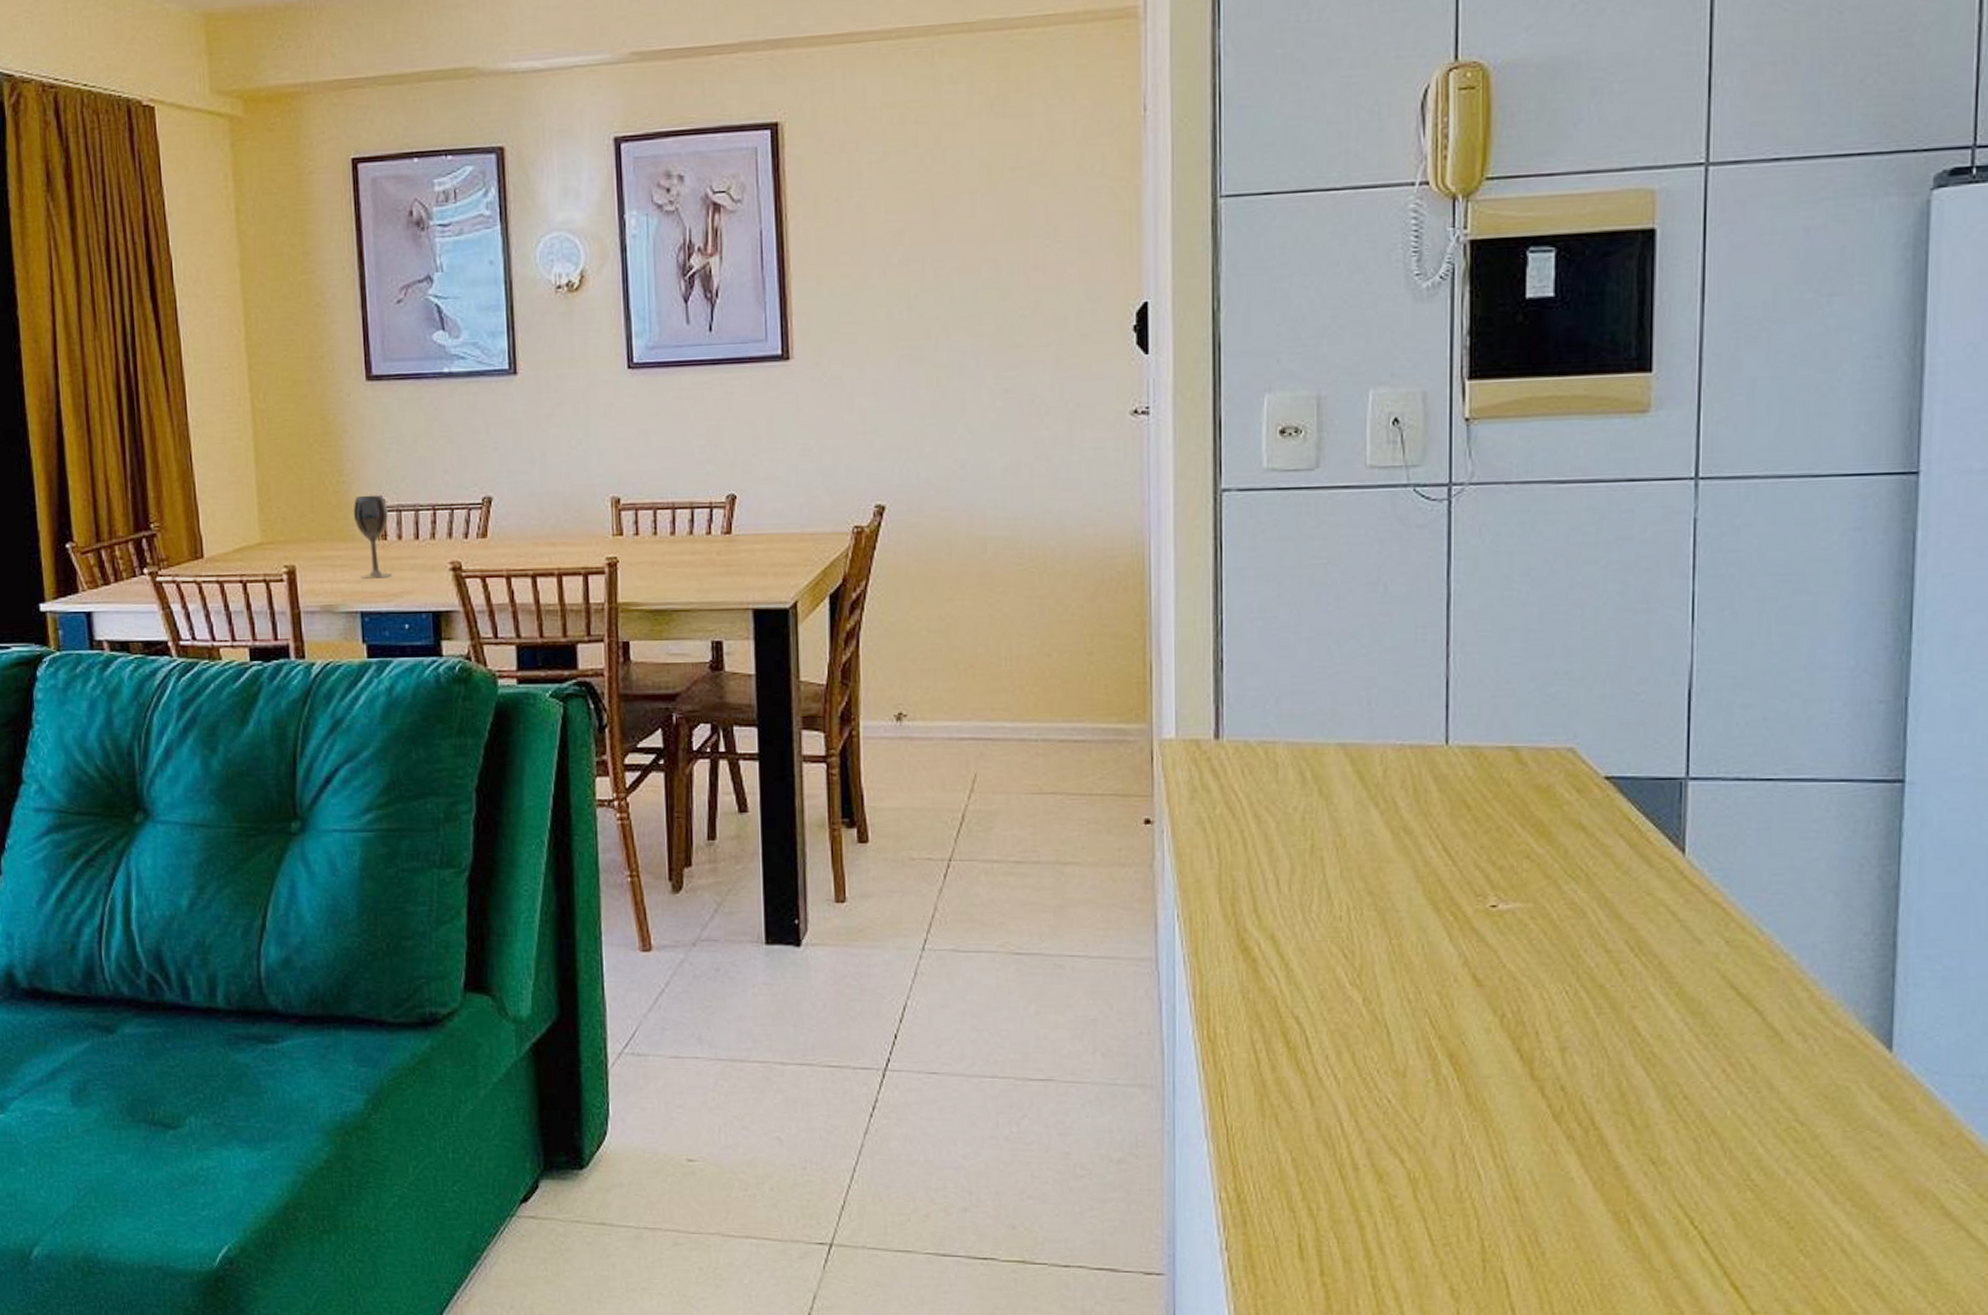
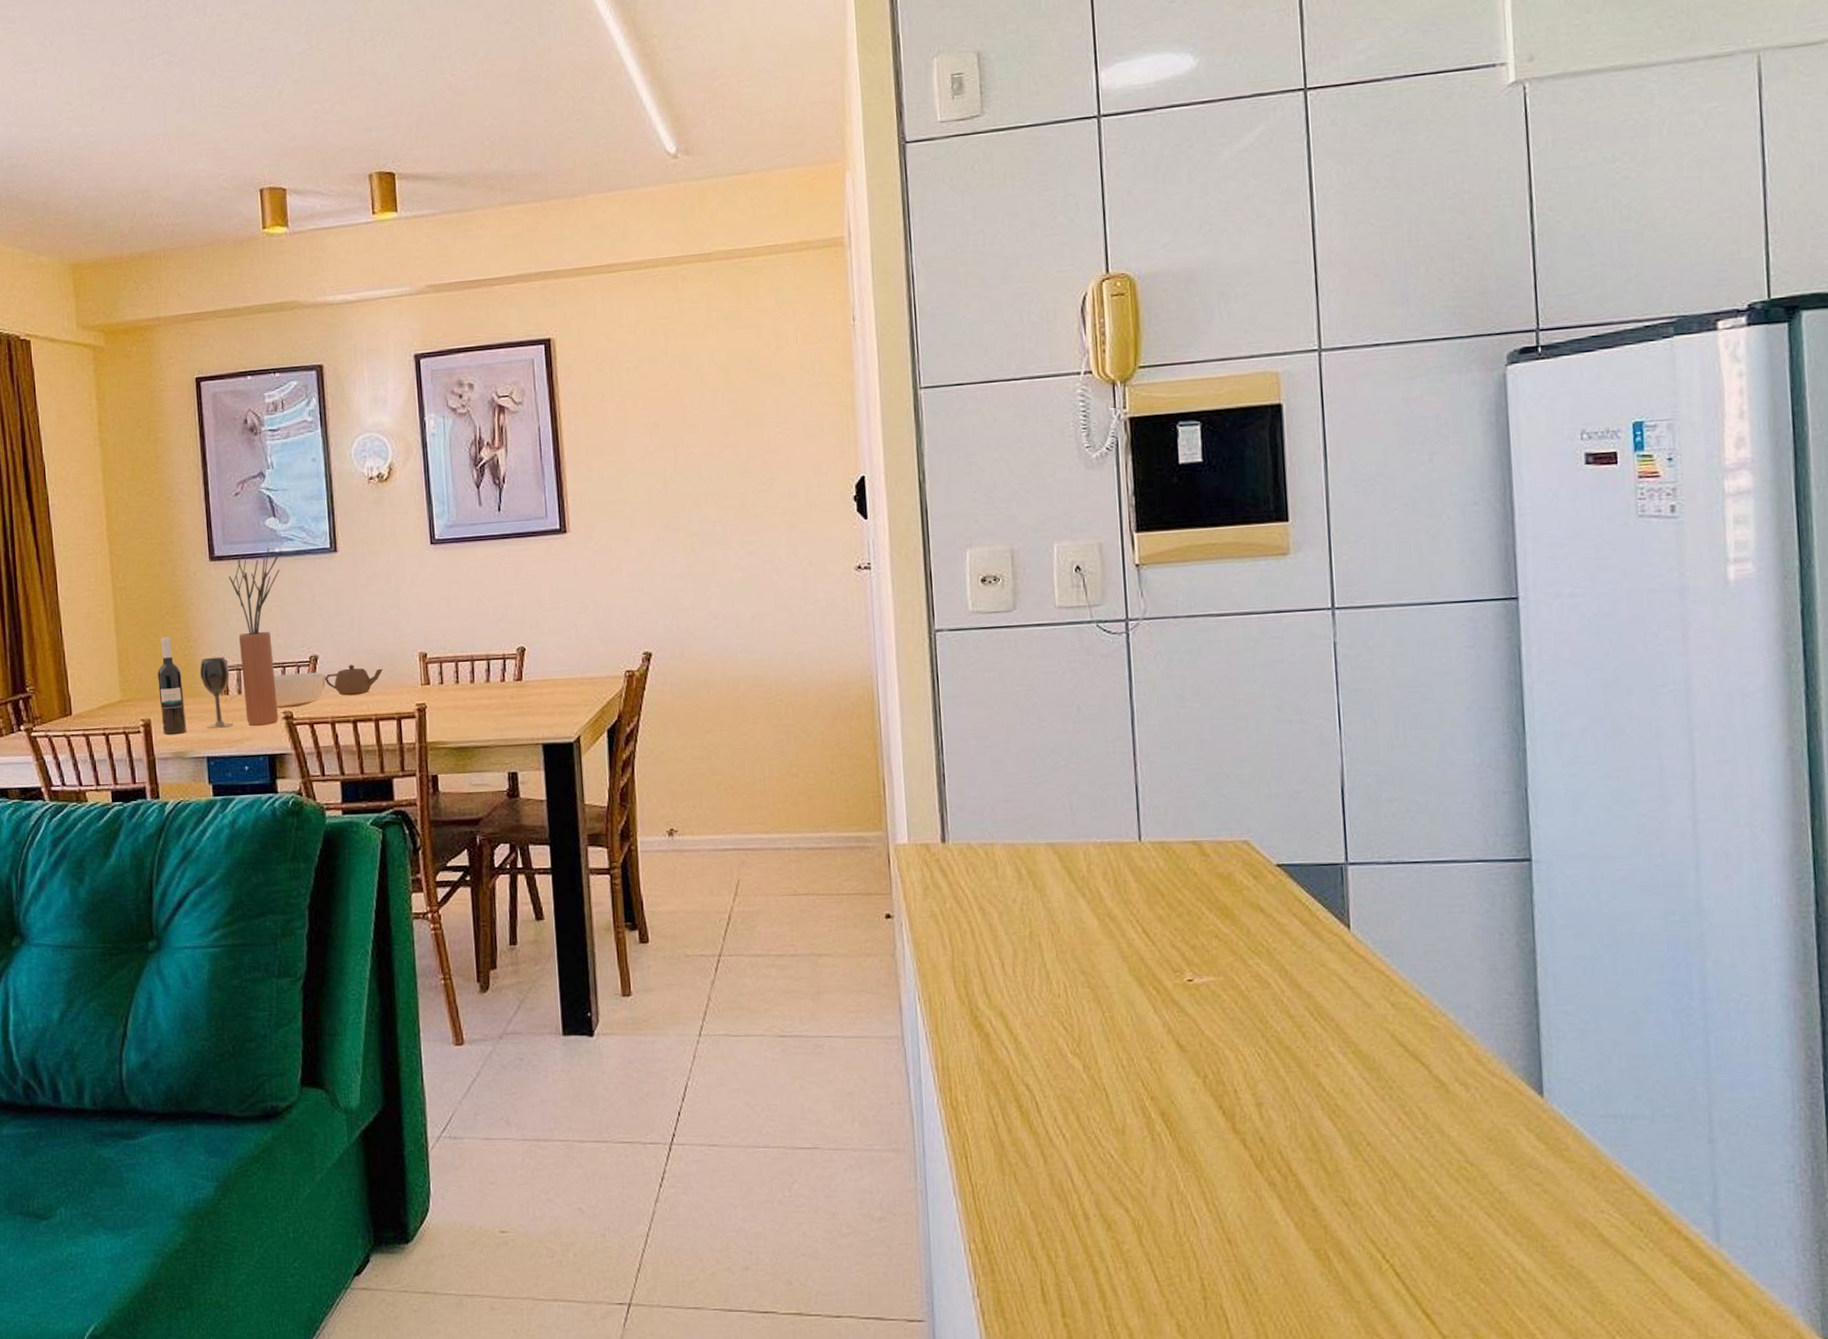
wine bottle: none [304,469,338,586] -> present [157,636,187,736]
vase: none [388,366,449,577] -> present [228,547,280,726]
bowl: none [440,516,501,558] -> present [274,672,326,709]
teapot: none [499,509,569,546] -> present [324,664,384,696]

